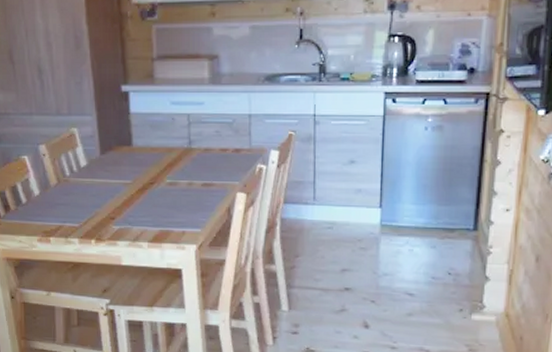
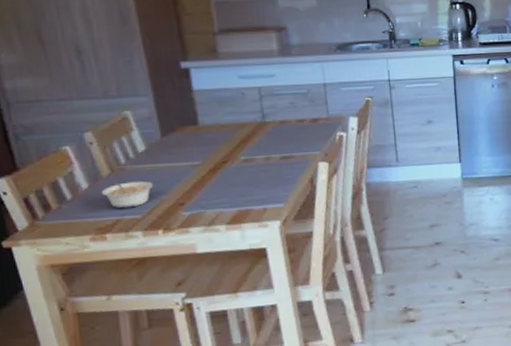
legume: none [49,189,91,217] -> present [101,179,154,209]

